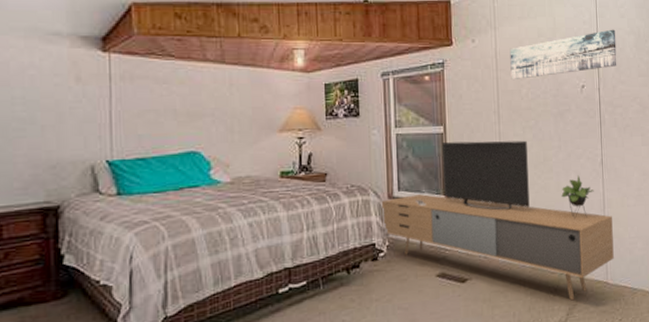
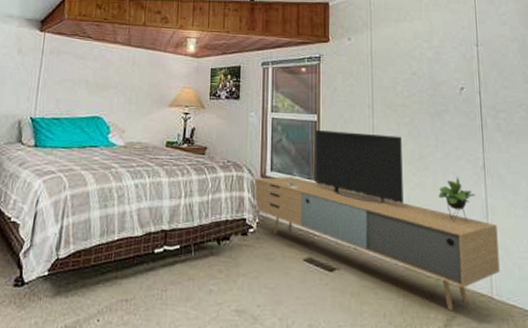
wall art: present [510,29,617,81] -> none [385,35,500,78]

